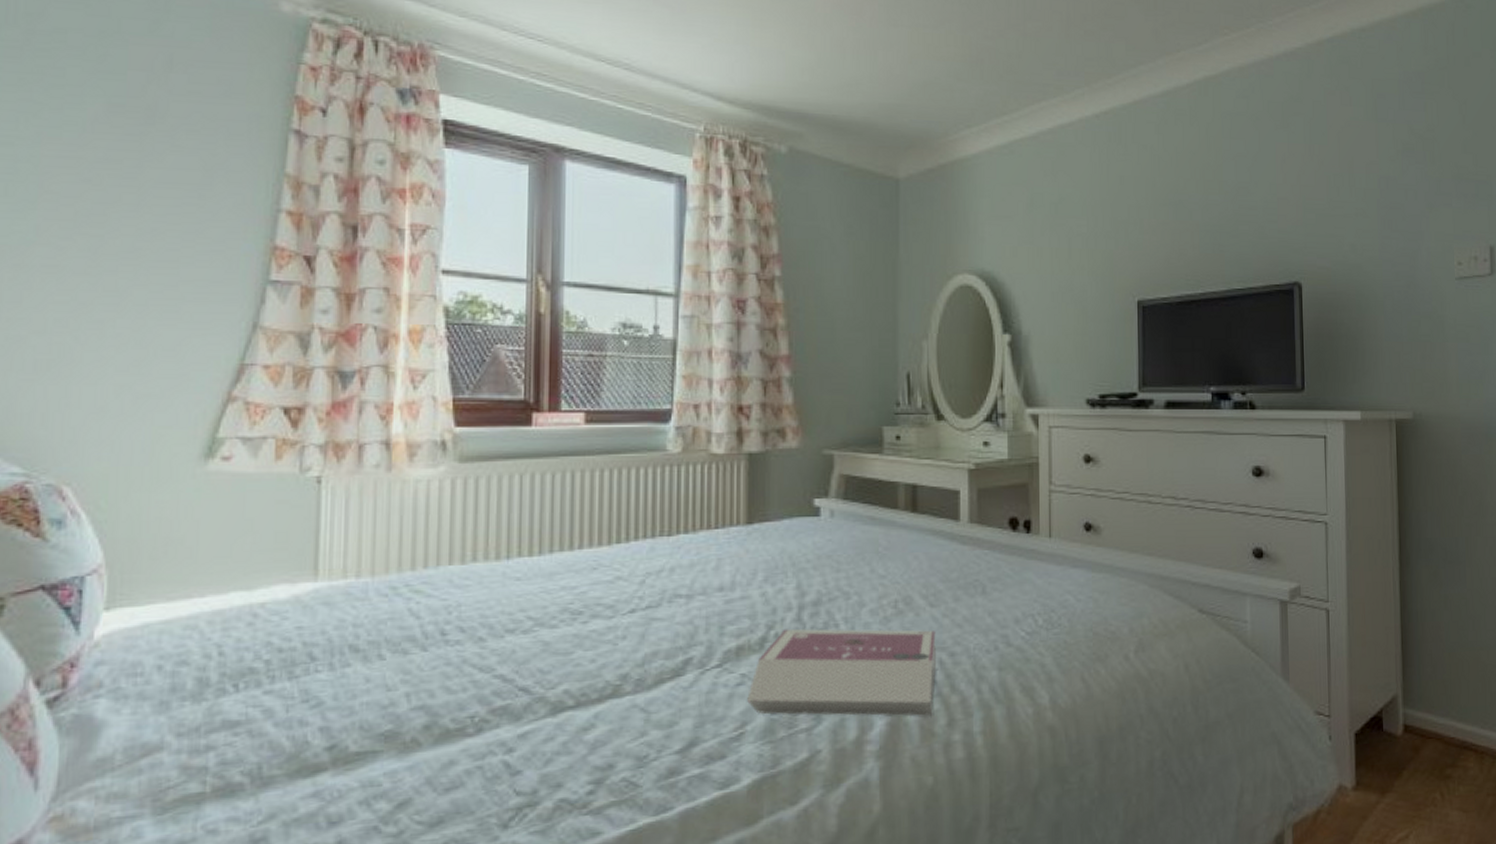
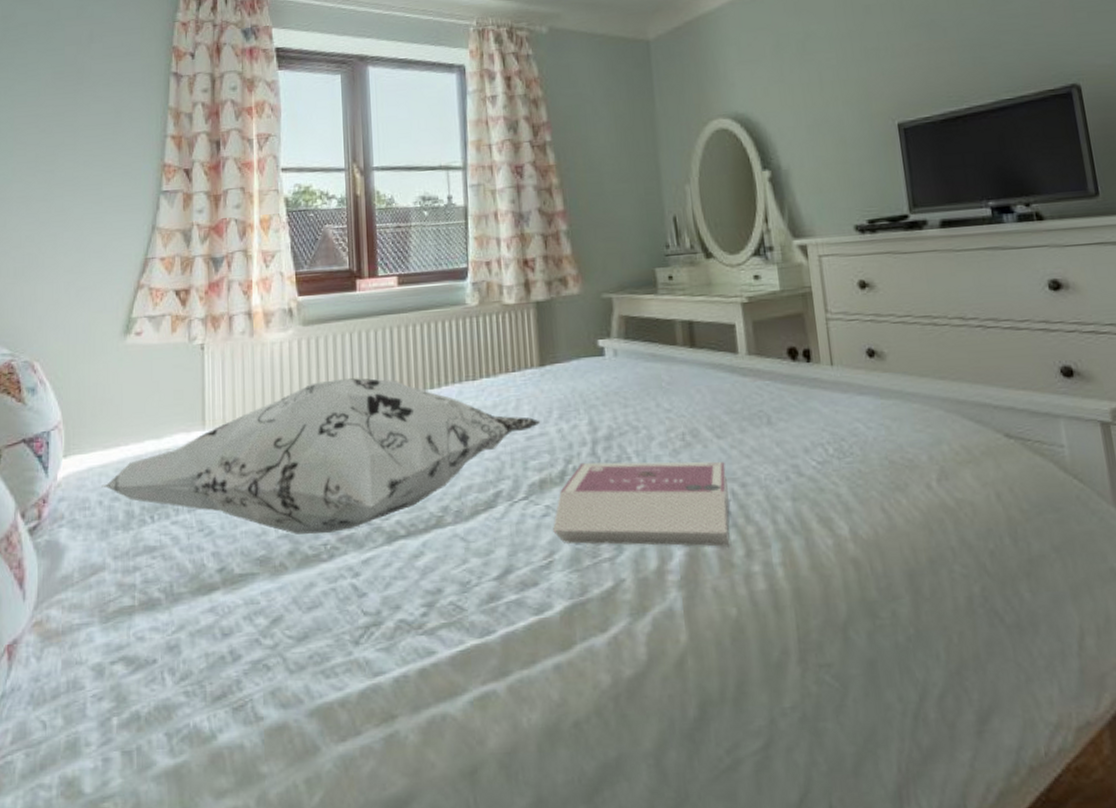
decorative pillow: none [162,527,743,706] -> present [102,378,541,535]

